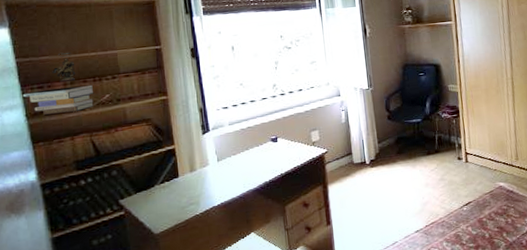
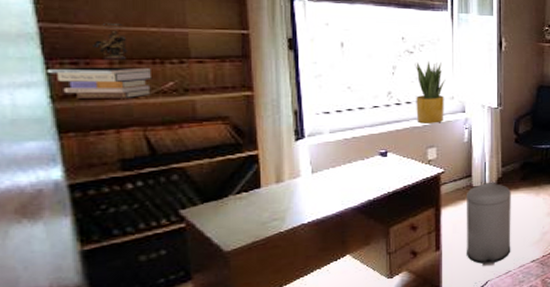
planter: none [293,53,323,110] -> present [414,61,446,124]
pedal bin: none [349,158,395,238] -> present [467,182,511,266]

